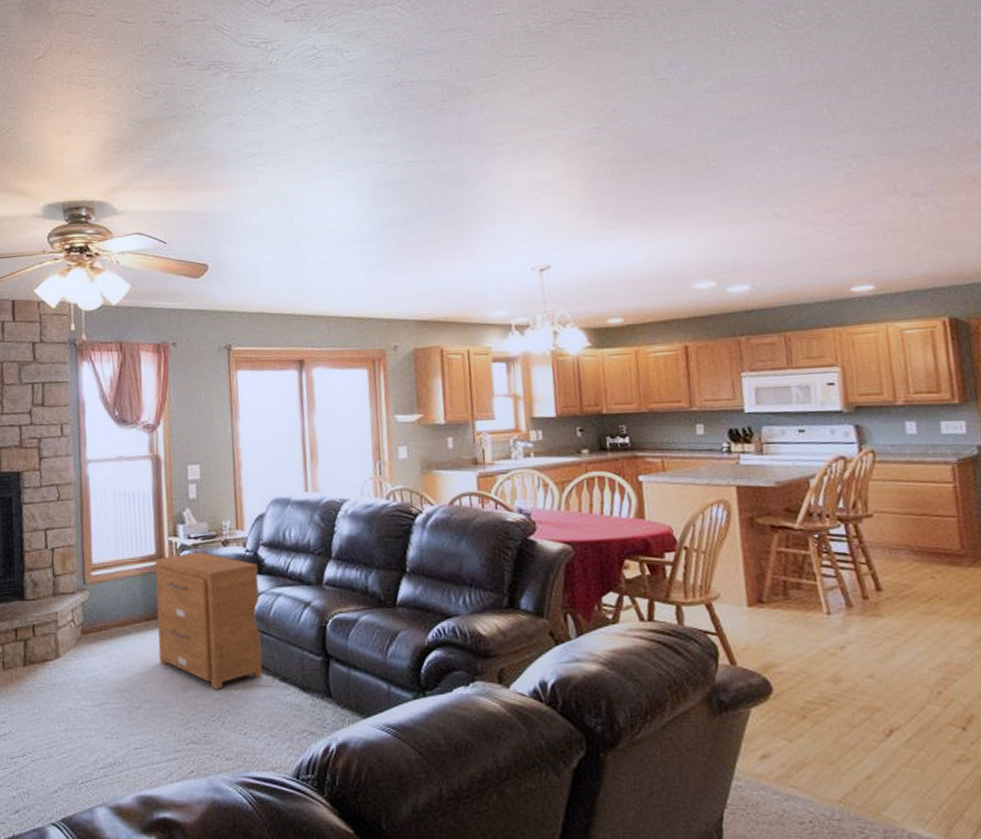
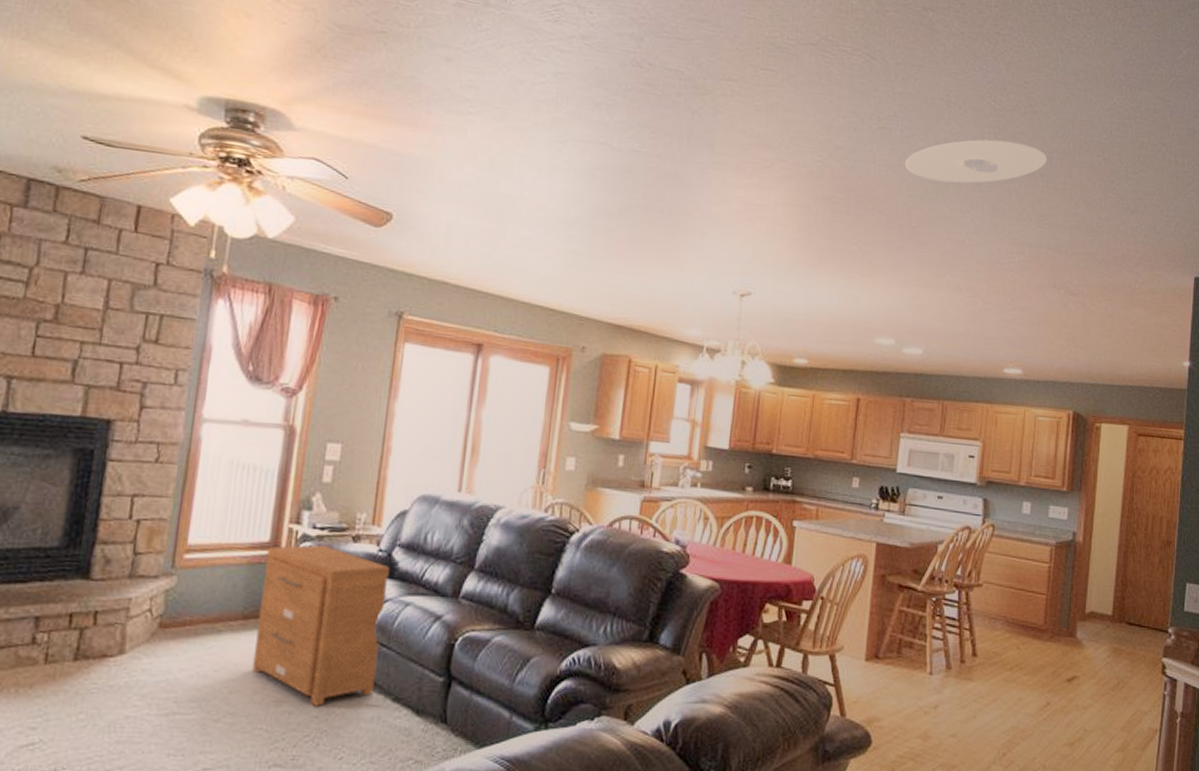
recessed light: none [691,55,859,118] -> present [905,139,1048,184]

